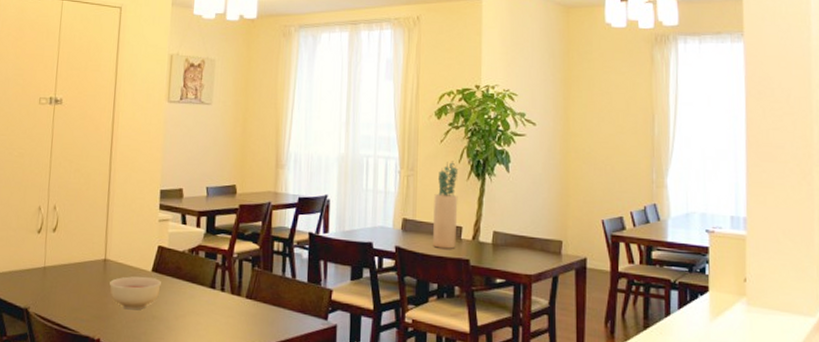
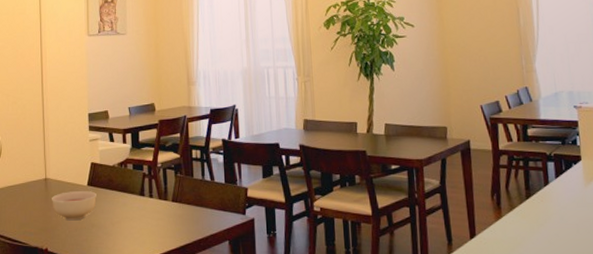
vase: present [433,161,459,249] -> none [330,65,353,143]

